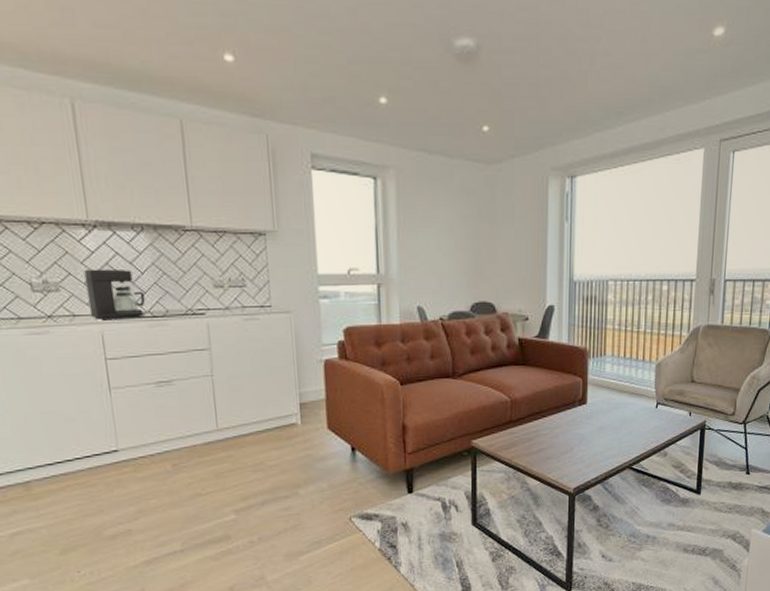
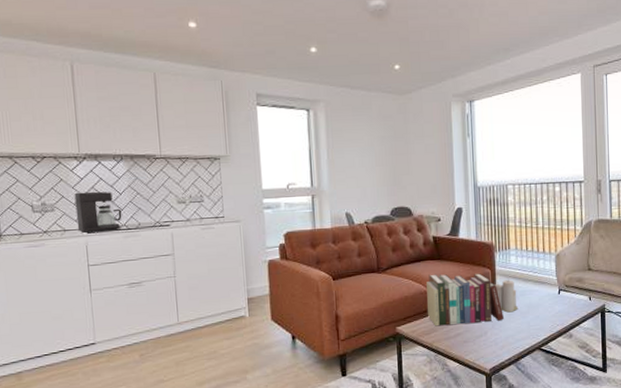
books: none [507,381,593,441] -> present [426,273,504,327]
candle: none [586,389,611,427] -> present [495,279,519,313]

